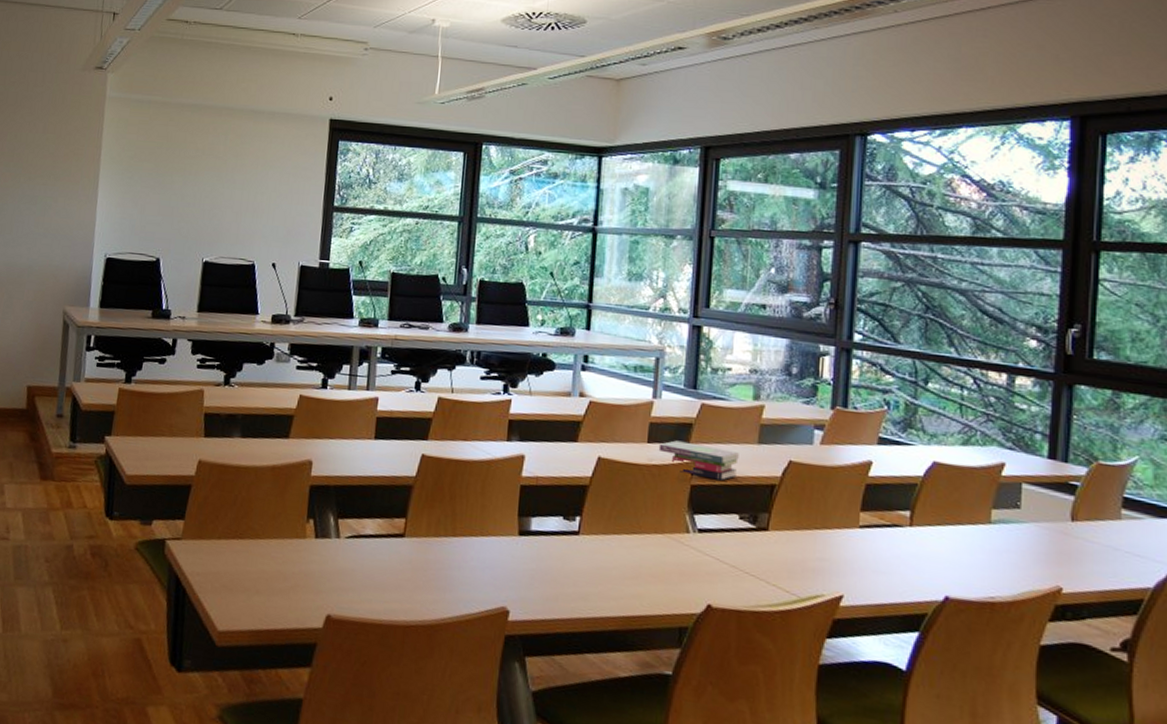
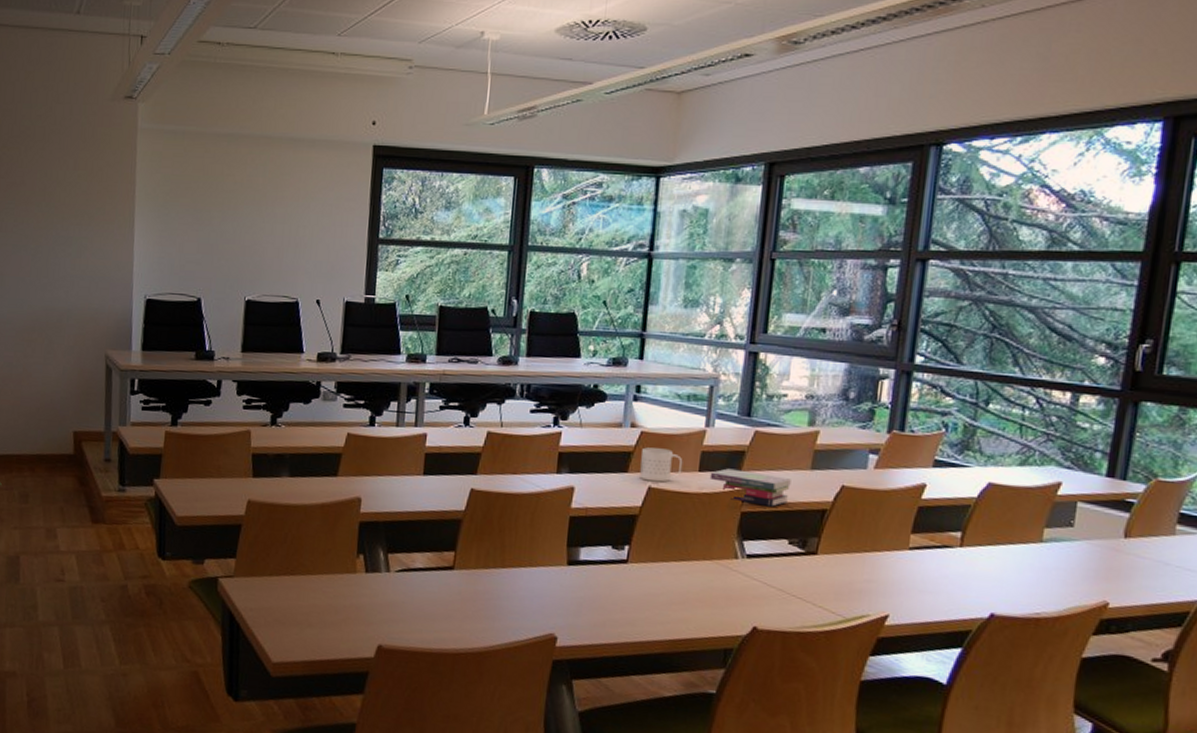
mug: none [589,417,632,453] -> present [639,447,683,483]

